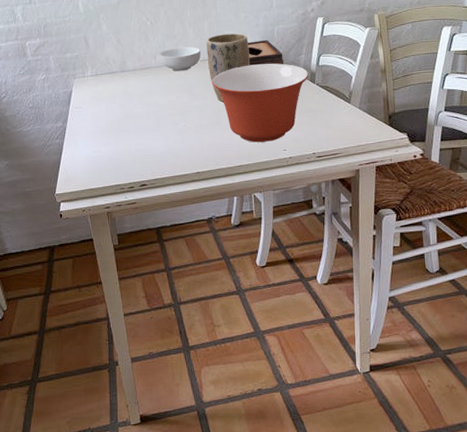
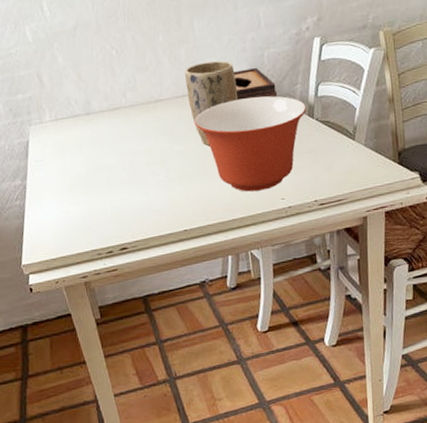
cereal bowl: present [160,46,201,71] -> none [130,79,179,111]

